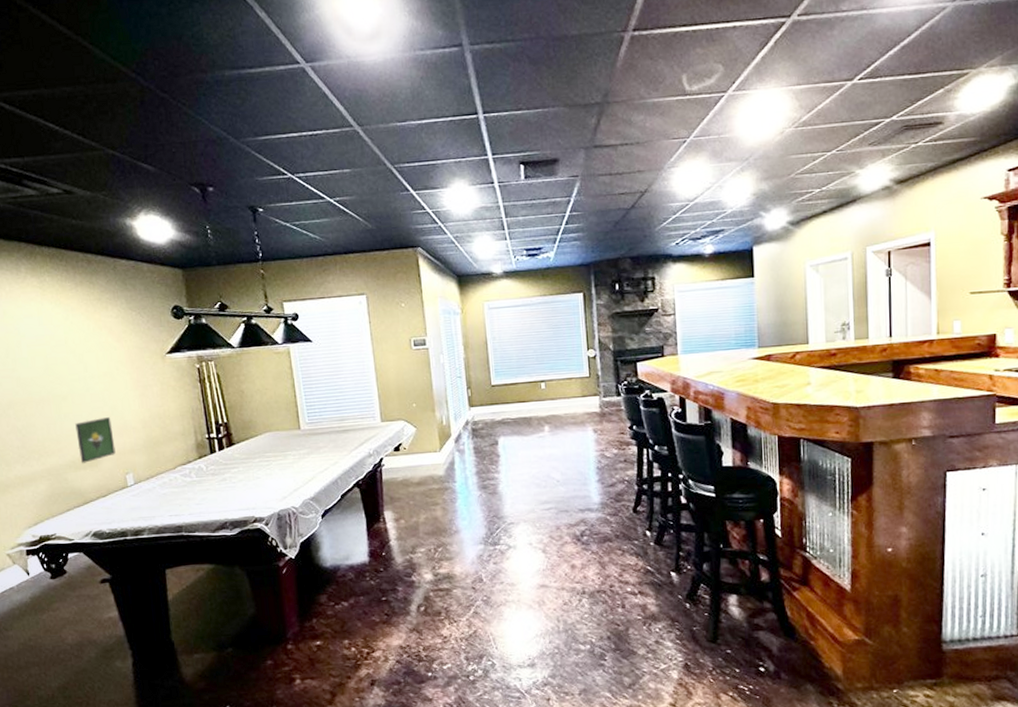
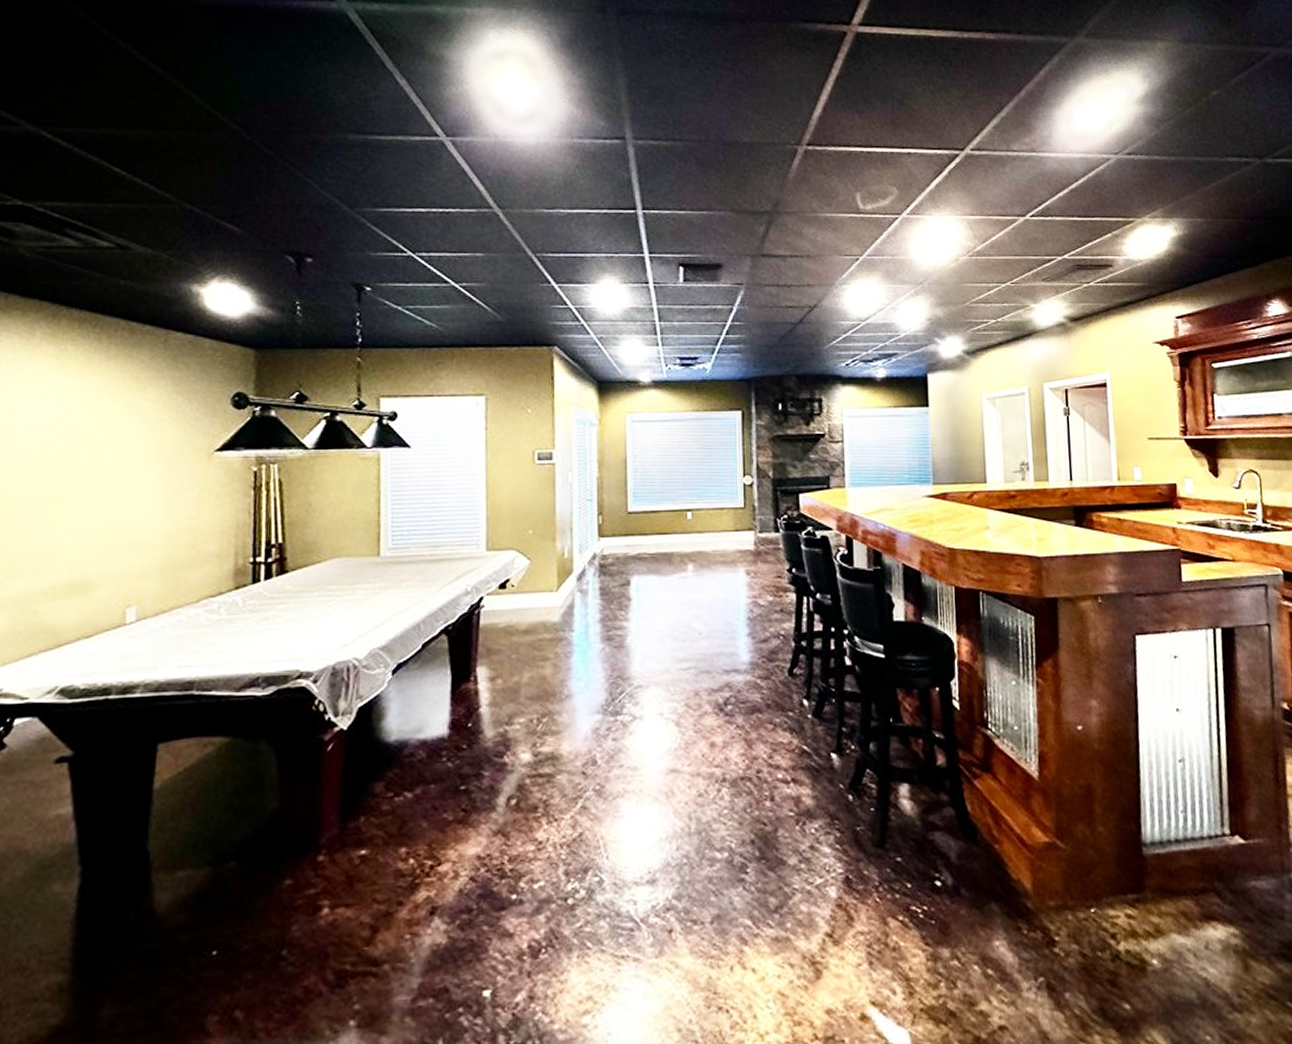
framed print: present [75,417,116,463] -> none [63,529,120,590]

